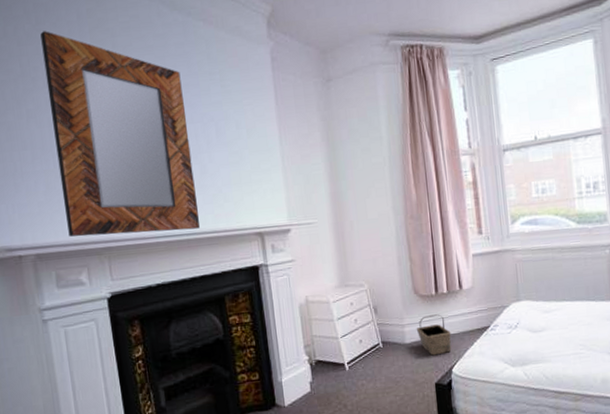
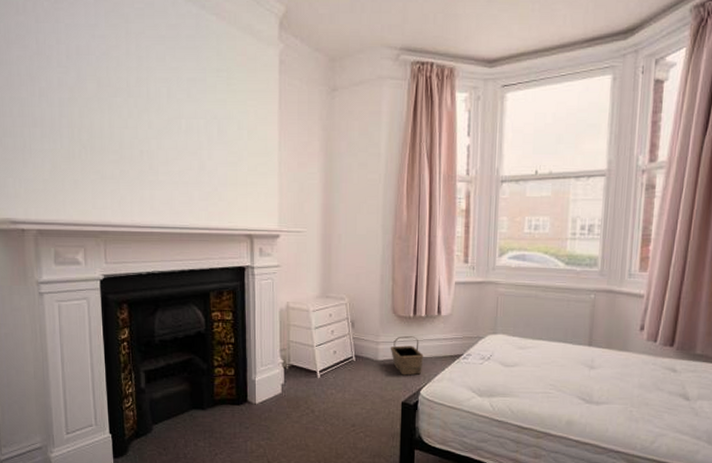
home mirror: present [40,31,200,237] -> none [58,10,193,224]

